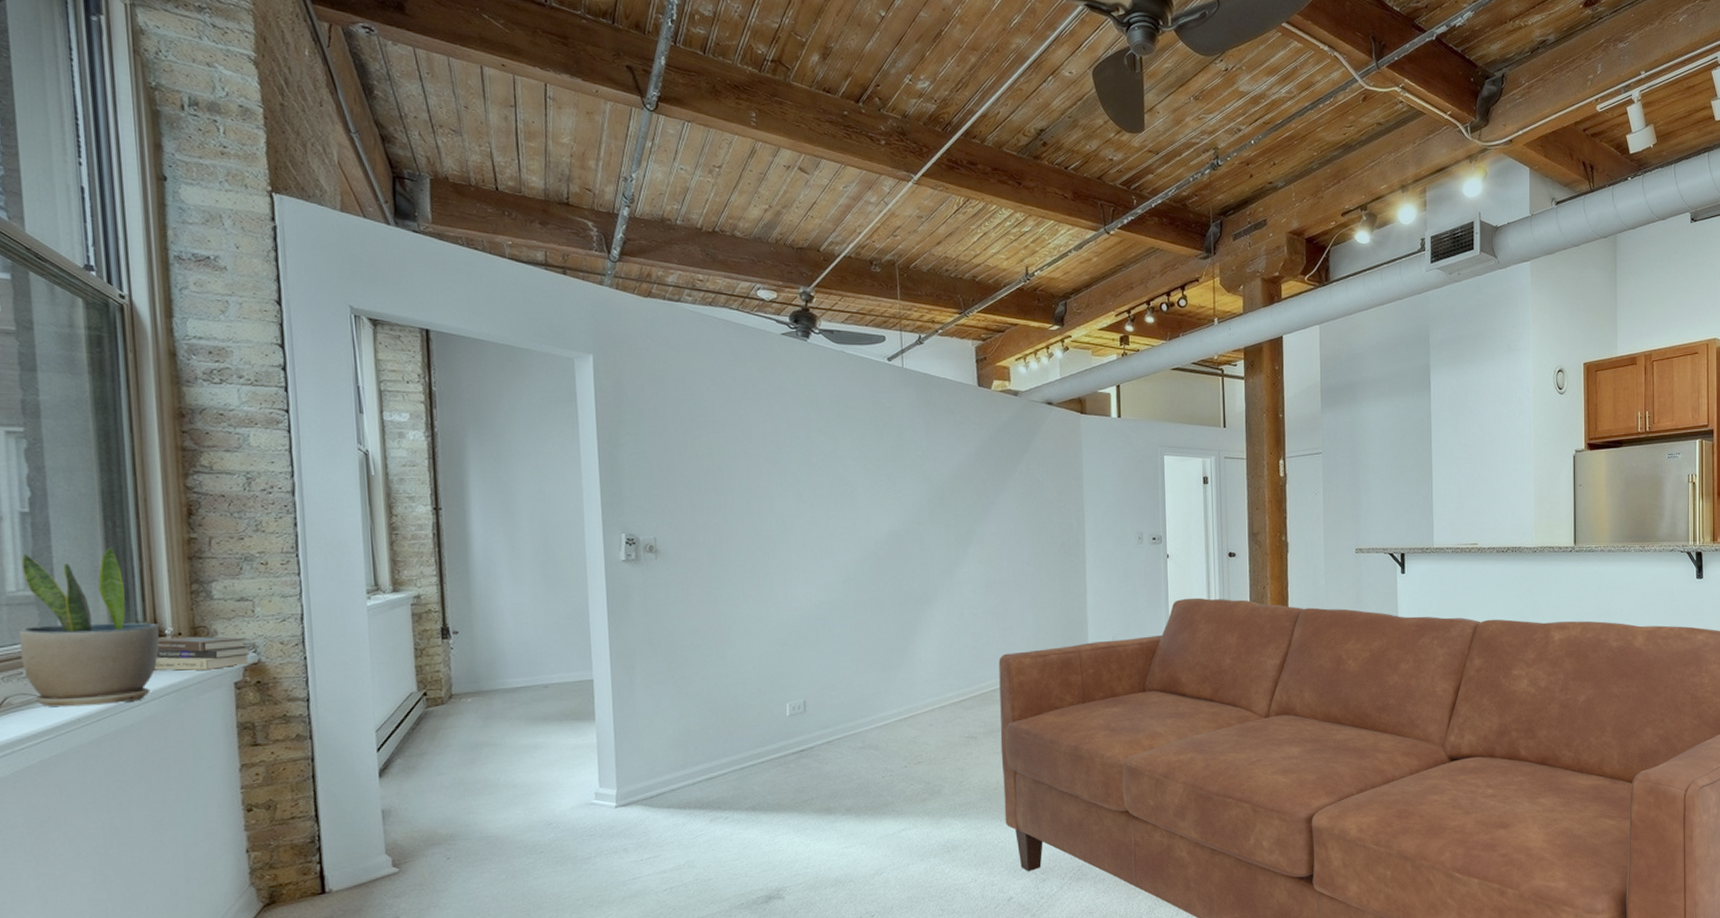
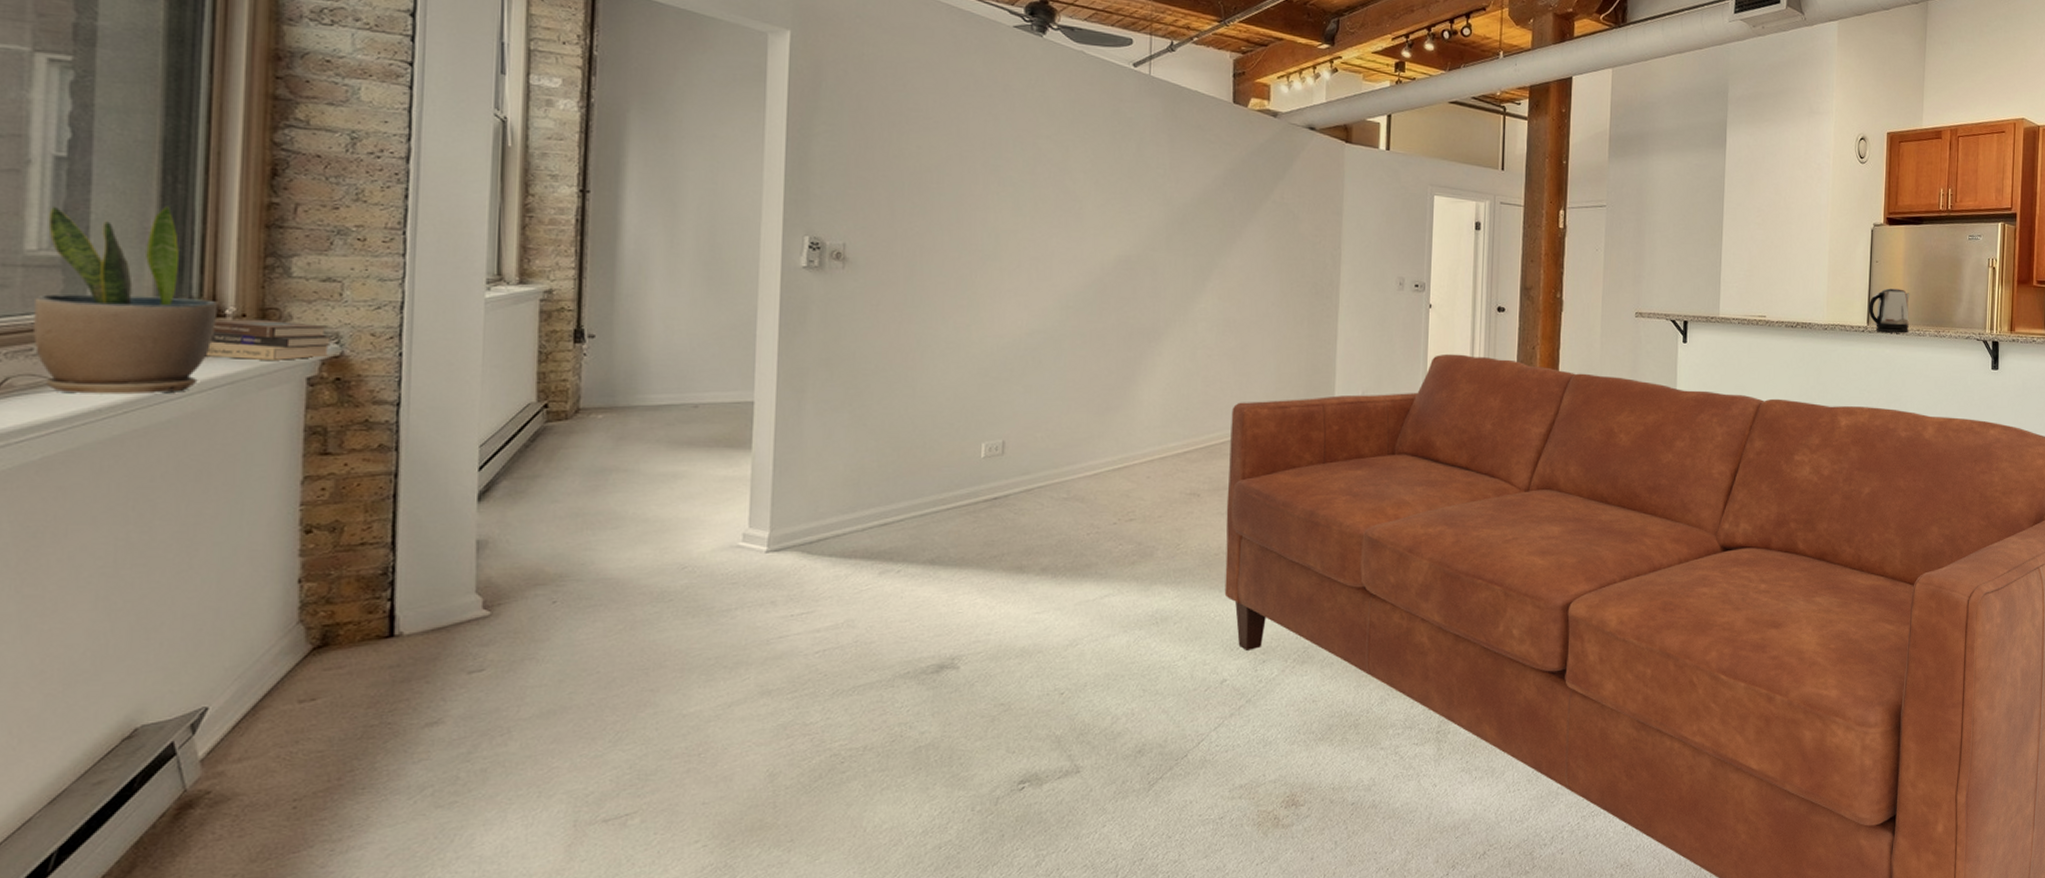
kettle: none [1574,509,1614,551] -> present [1868,288,1910,334]

